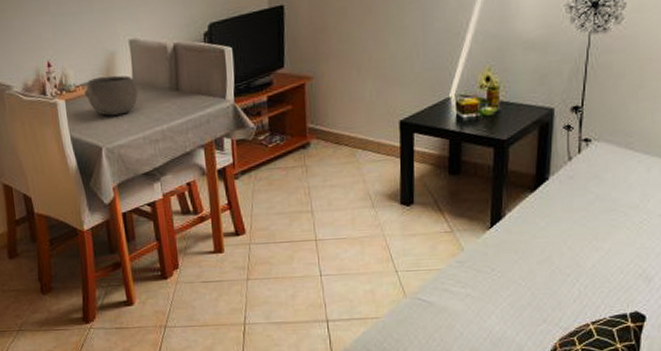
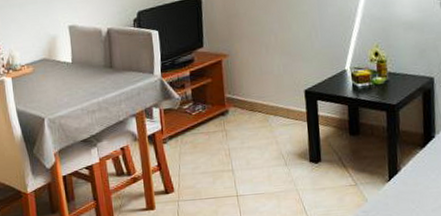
bowl: present [84,75,139,116] -> none [29,56,77,91]

